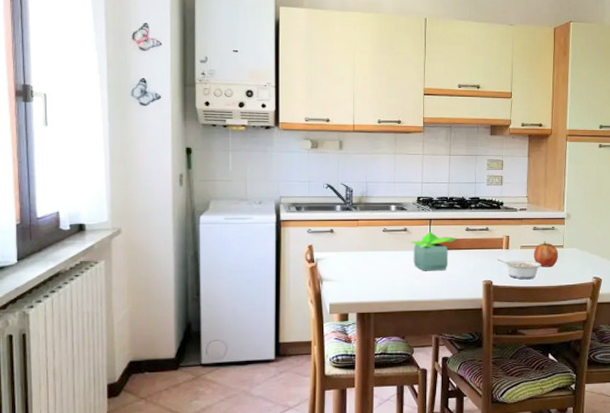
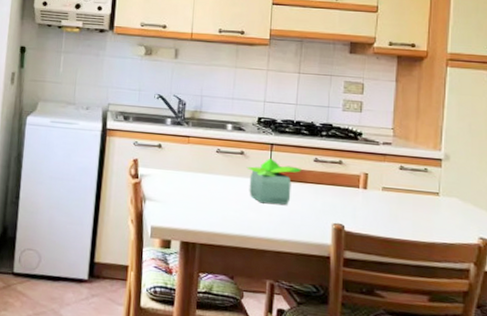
legume: present [498,259,542,279] -> none [352,200,409,229]
fruit: present [533,241,559,267] -> none [398,184,433,218]

